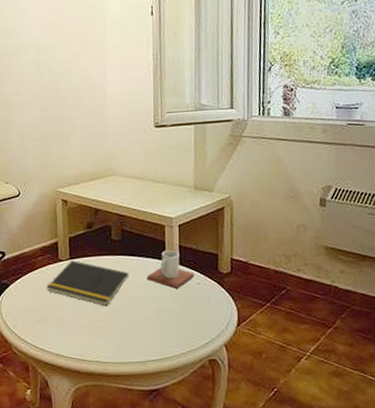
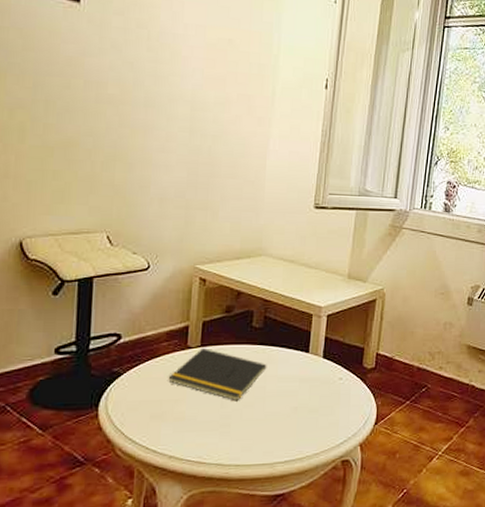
mug: present [146,249,195,290] -> none [286,341,338,385]

